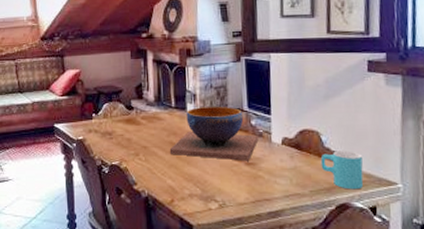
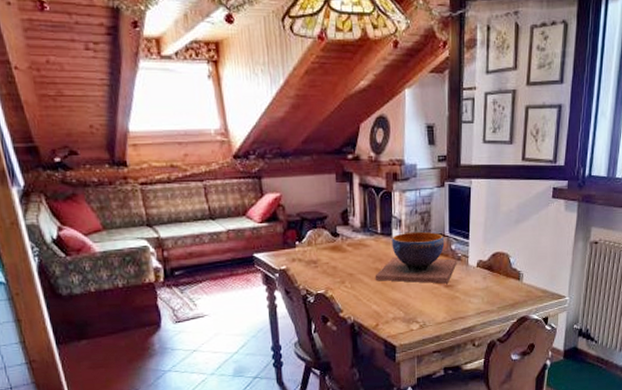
cup: present [320,151,364,190] -> none [508,270,541,304]

